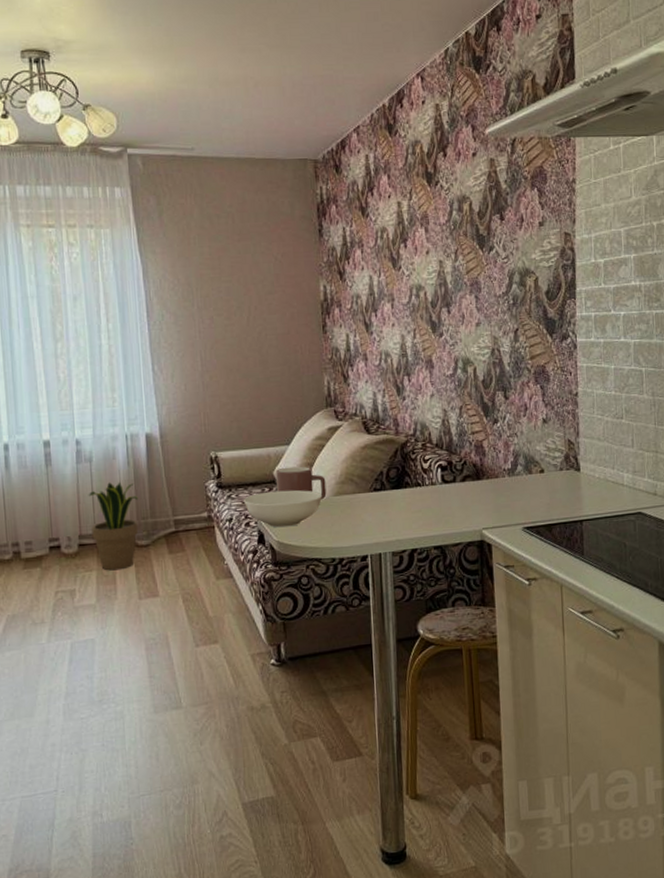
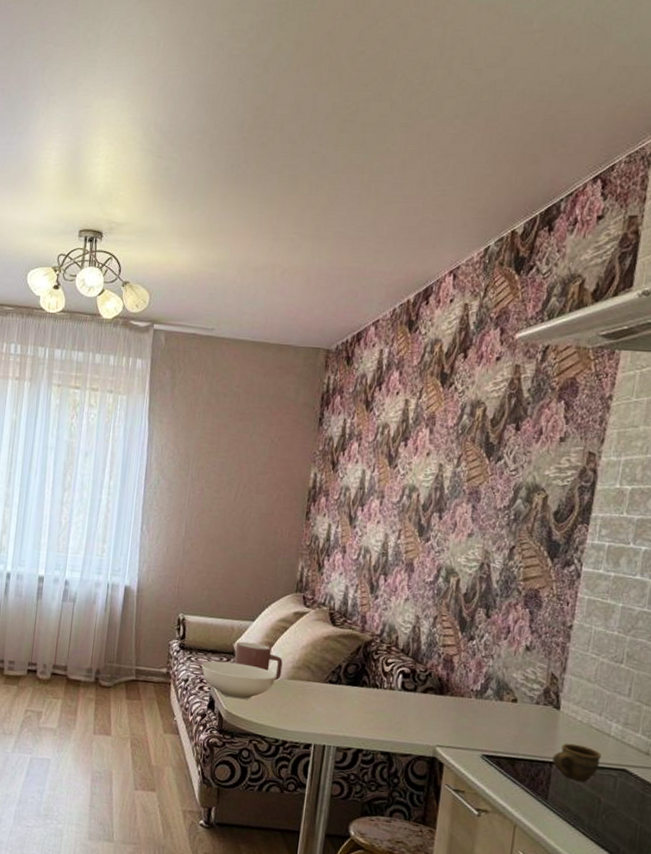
potted plant: present [88,481,139,571] -> none [64,623,109,704]
cup: none [582,499,620,532] -> present [552,743,601,782]

